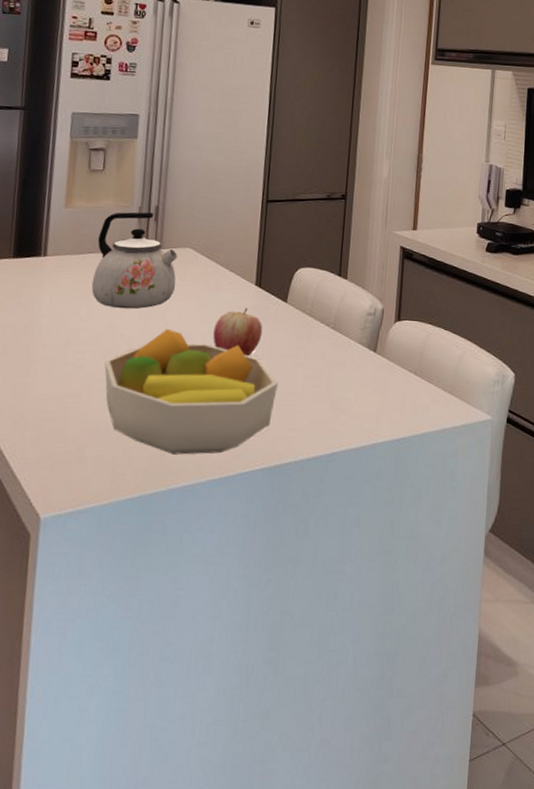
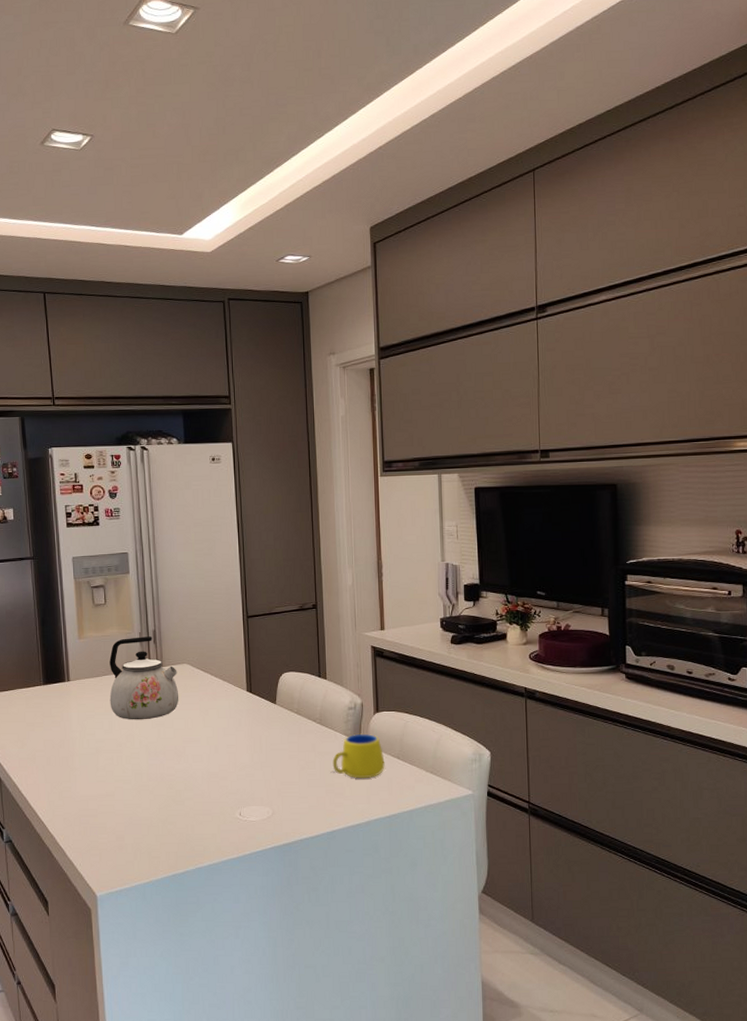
fruit bowl: present [104,328,278,455] -> none [129,734,277,839]
apple: present [213,308,263,357] -> none [216,711,258,753]
mug: none [337,343,401,395] -> present [329,733,385,779]

